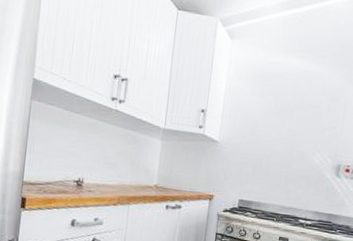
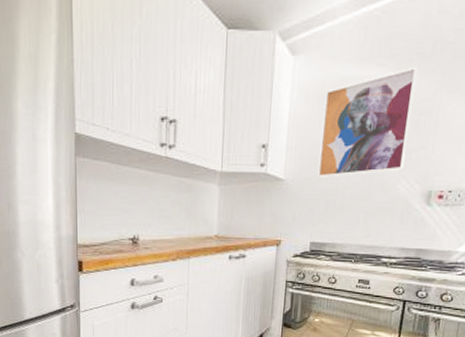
wall art: none [247,62,329,145] -> present [318,66,417,178]

